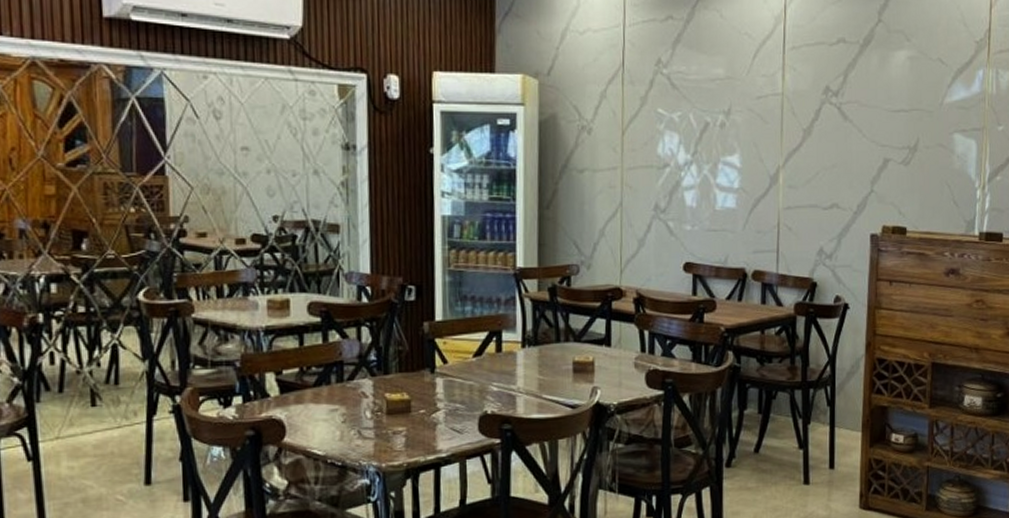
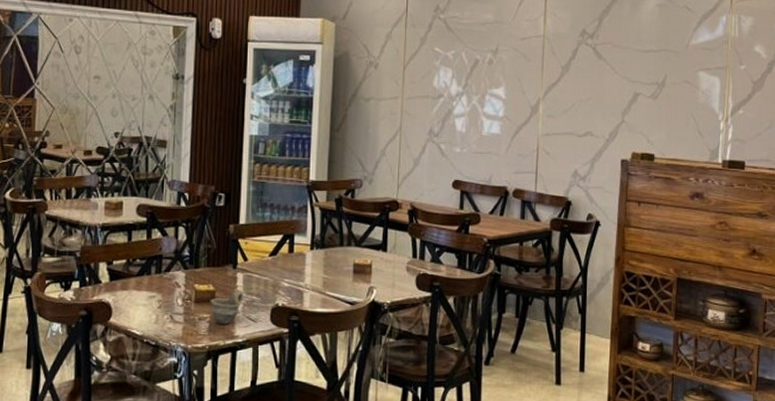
cup: none [405,398,445,438] -> present [210,291,243,324]

